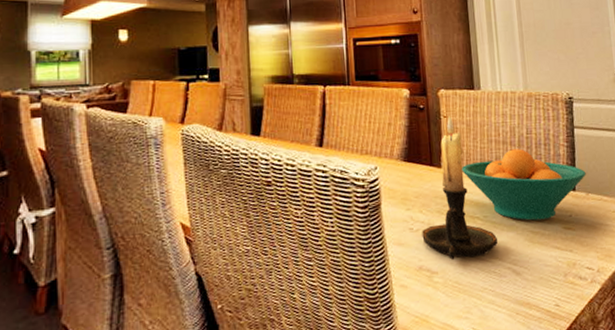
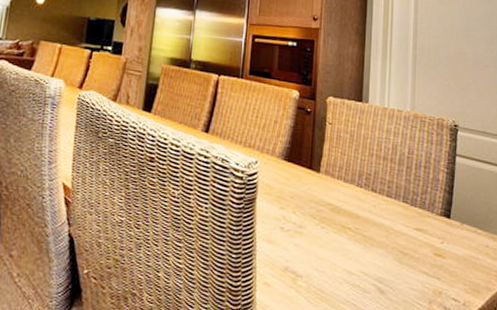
candle holder: present [422,115,499,260] -> none [292,122,367,268]
fruit bowl: present [462,149,586,221] -> none [340,166,463,243]

